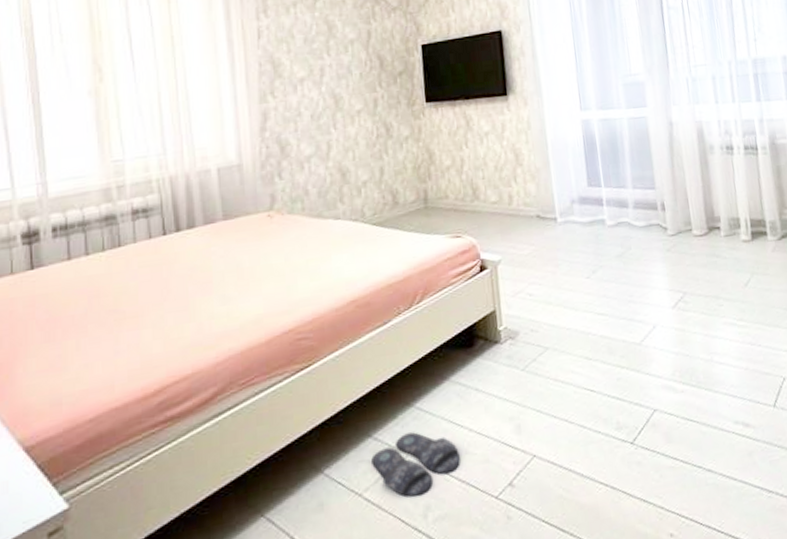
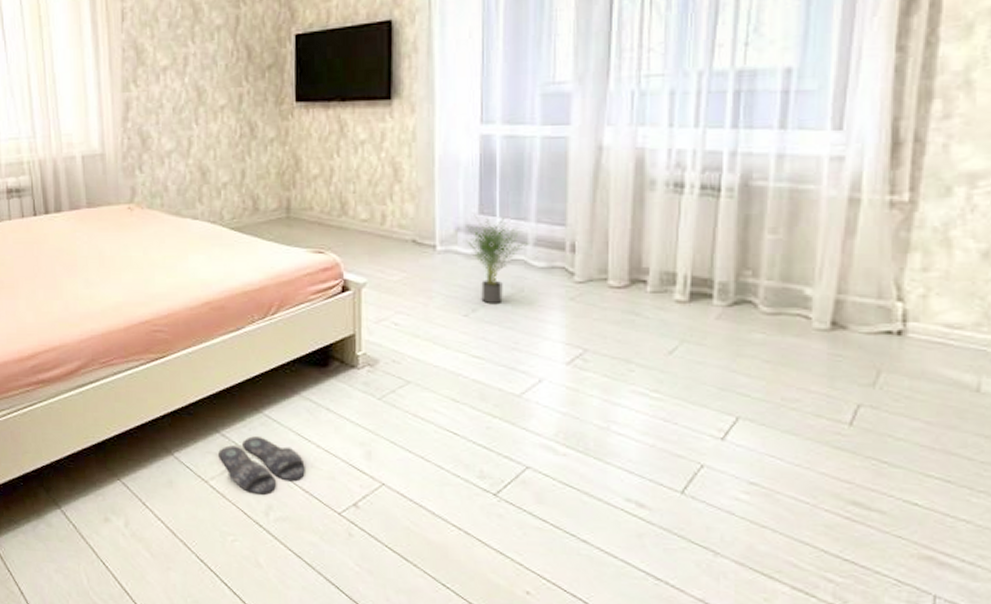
potted plant: none [580,188,631,265] -> present [466,217,531,305]

